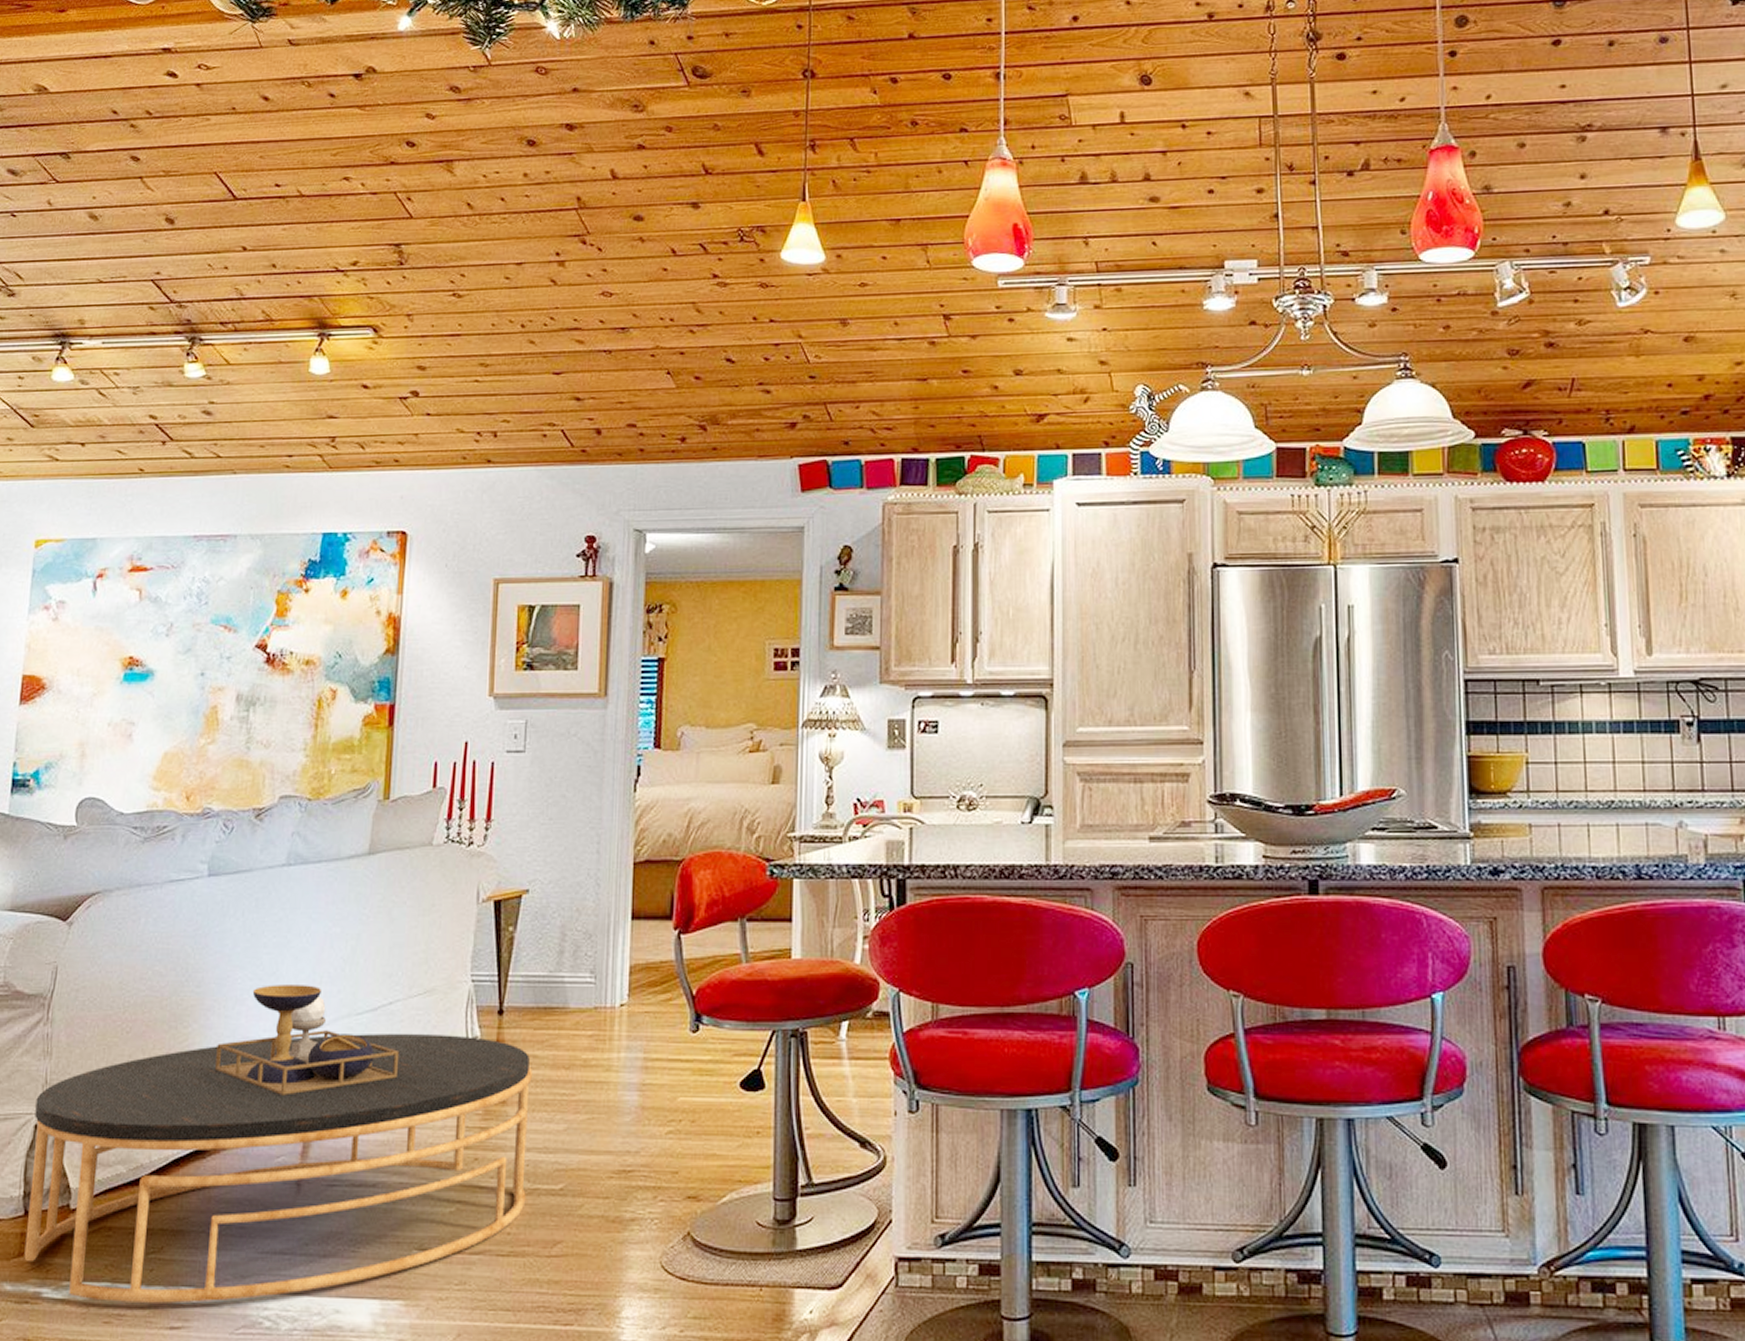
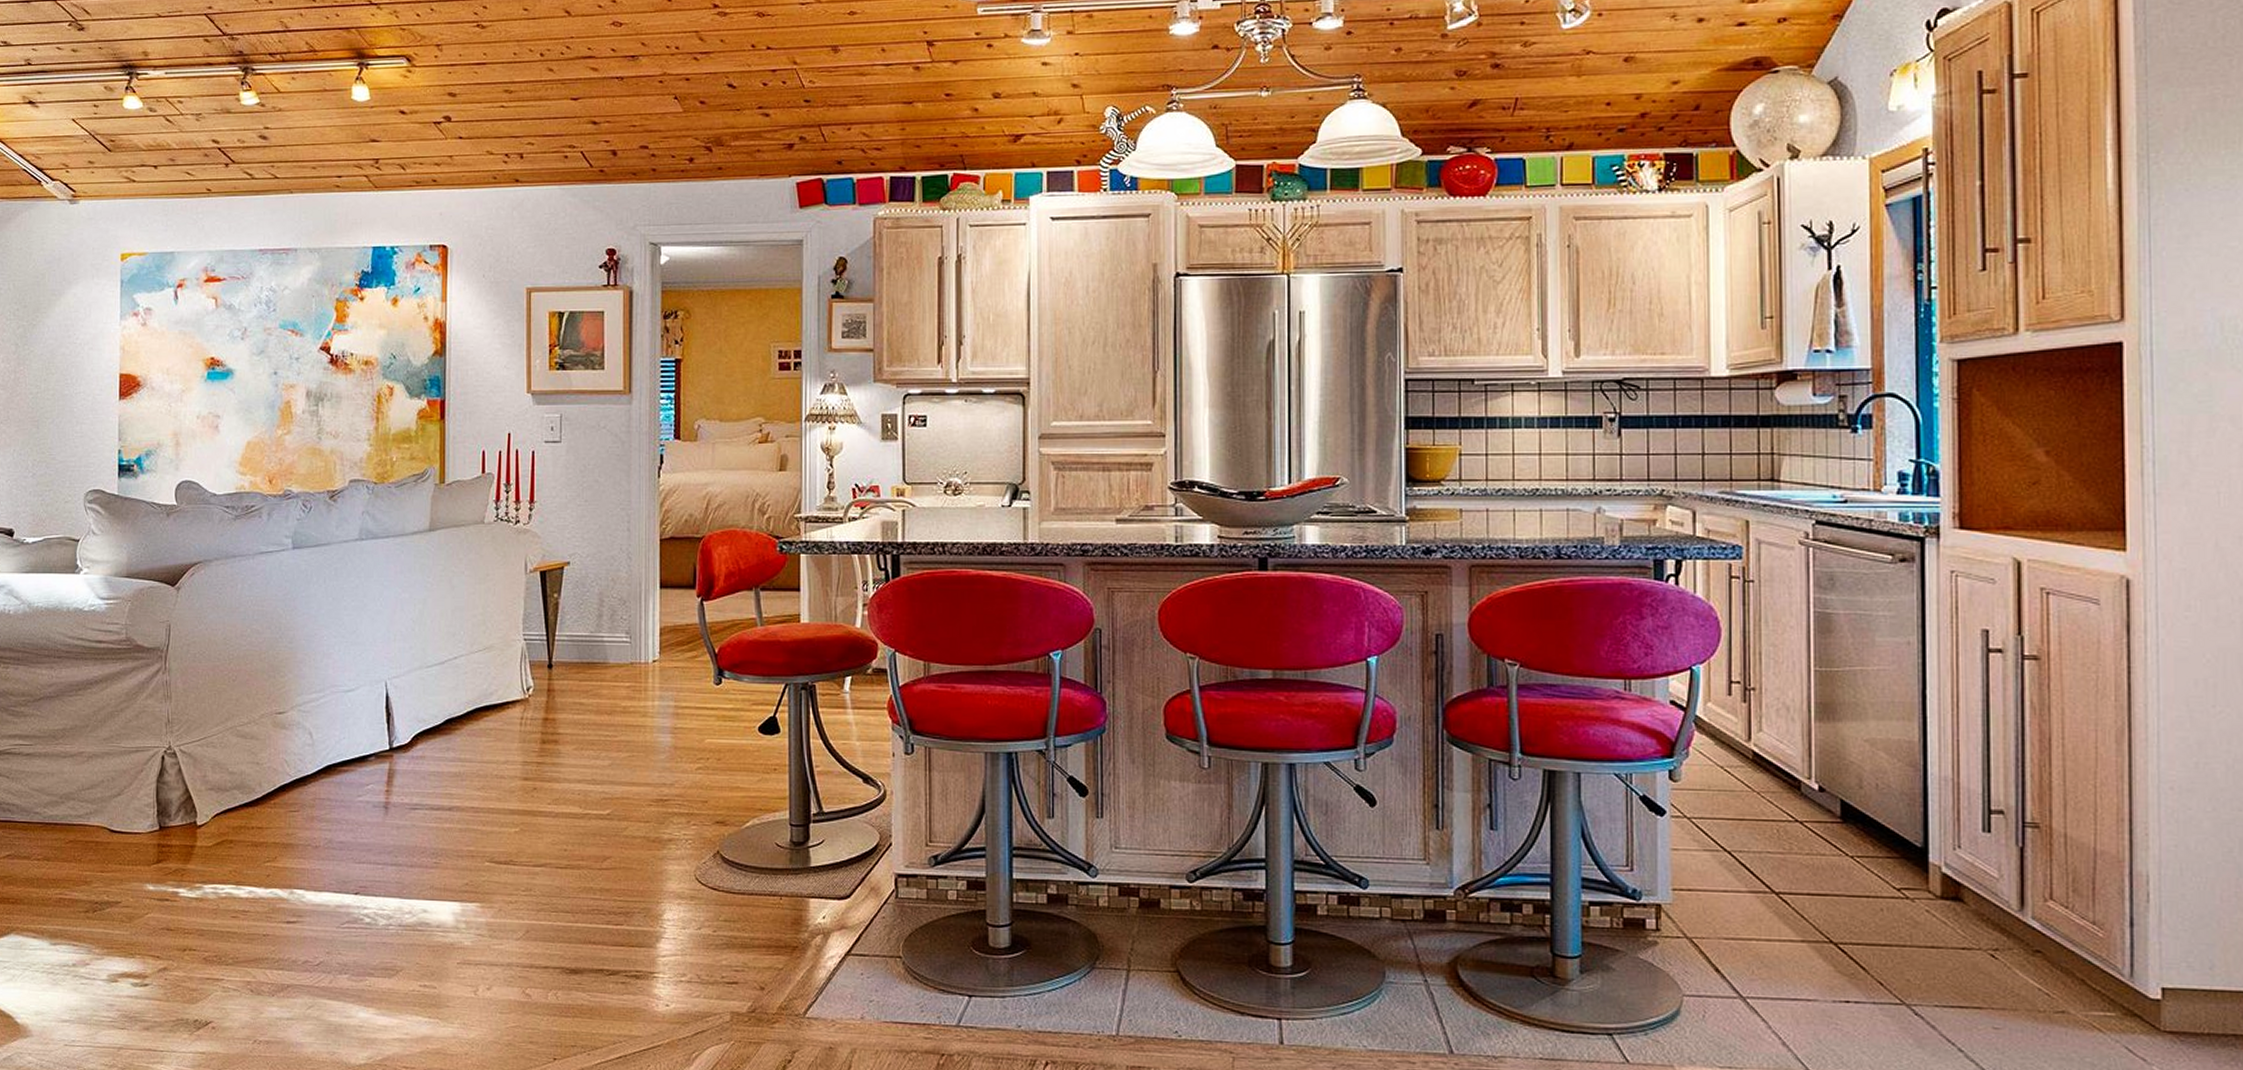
coffee table: present [24,985,533,1304] -> none [161,641,581,903]

